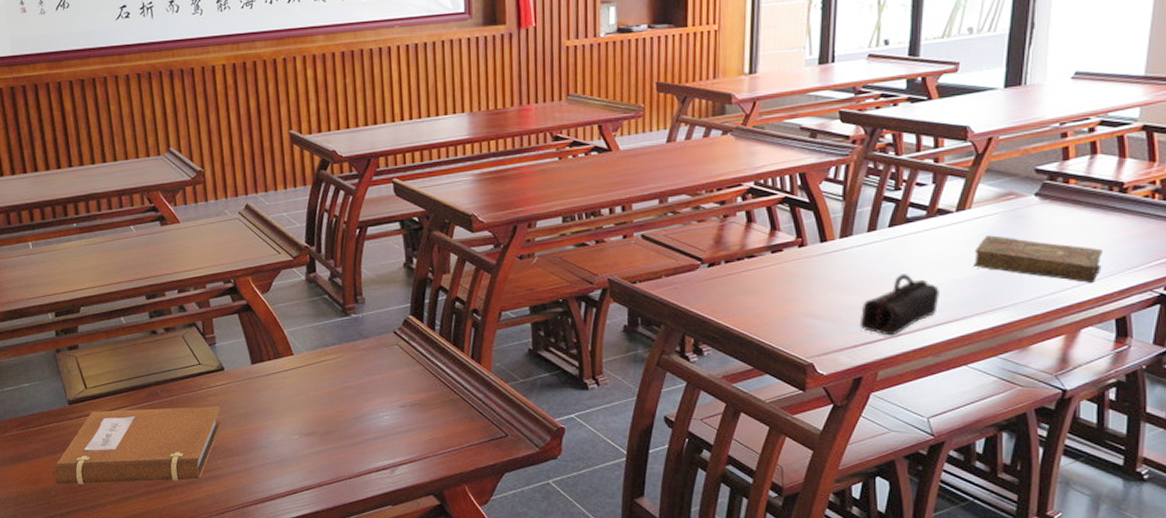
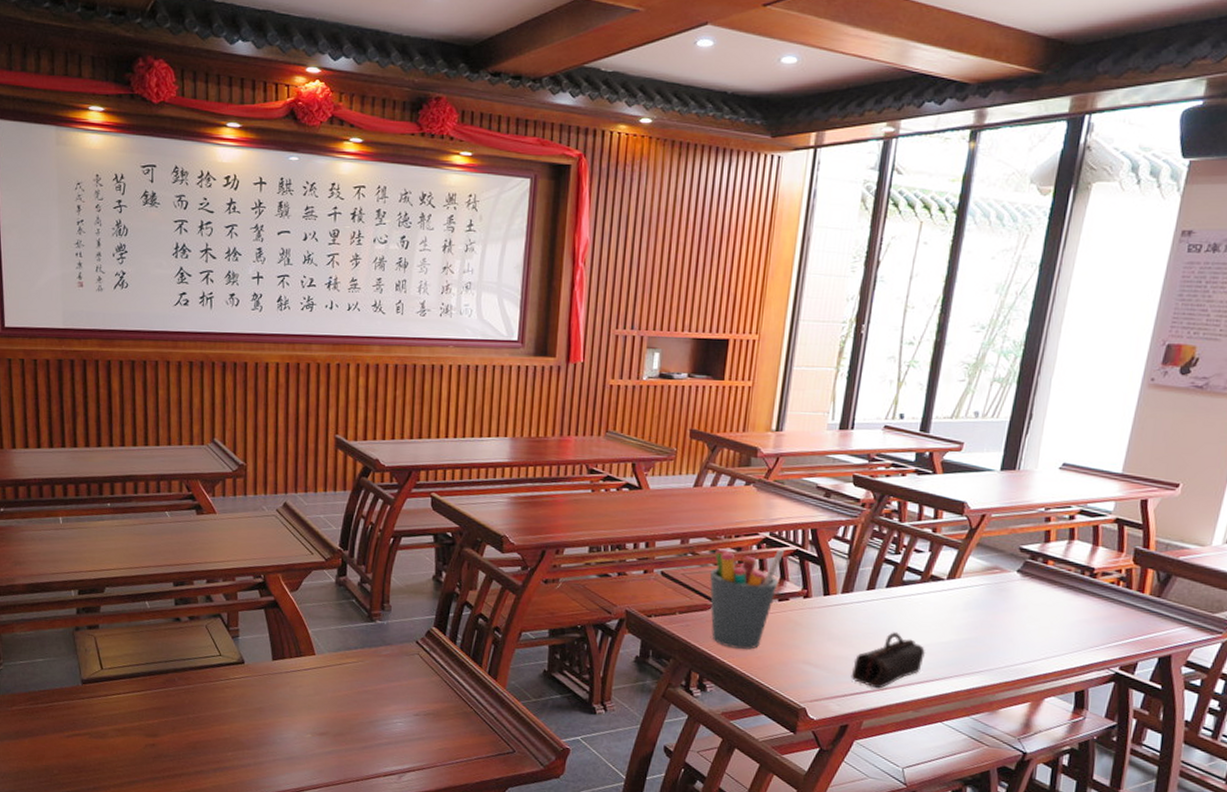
notebook: present [53,406,221,485] -> none [57,692,236,770]
pen holder: none [693,196,773,307] -> present [709,548,785,650]
book: present [974,235,1104,283] -> none [957,604,1071,657]

